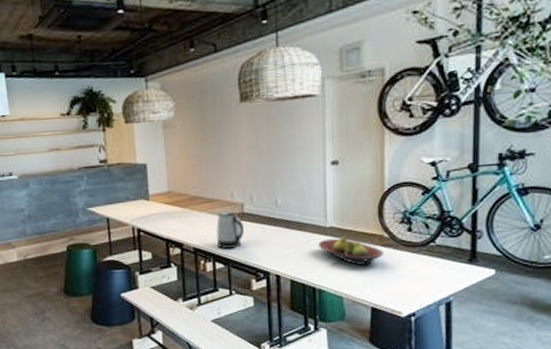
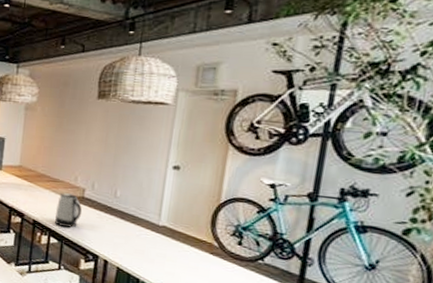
fruit bowl: present [317,236,385,266] -> none [148,236,212,269]

